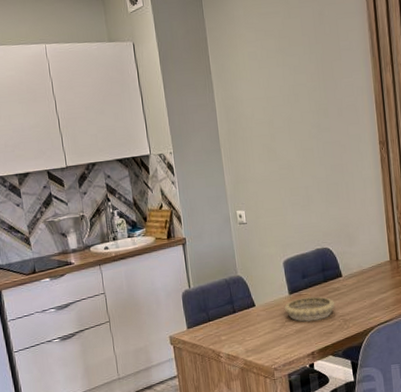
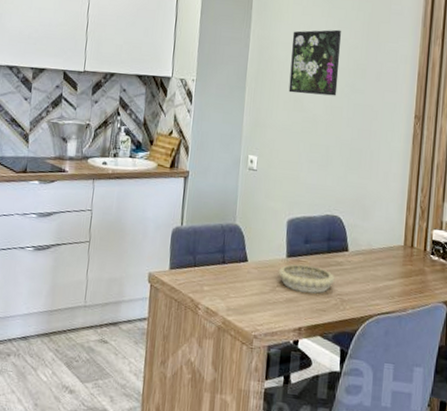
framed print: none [254,76,305,145] -> present [288,29,341,96]

